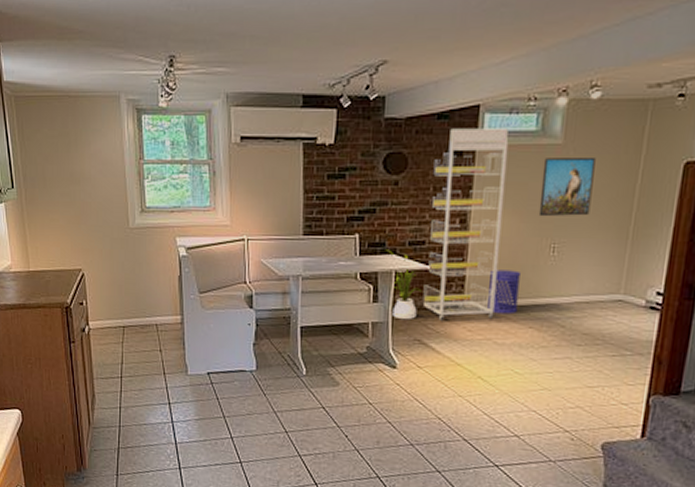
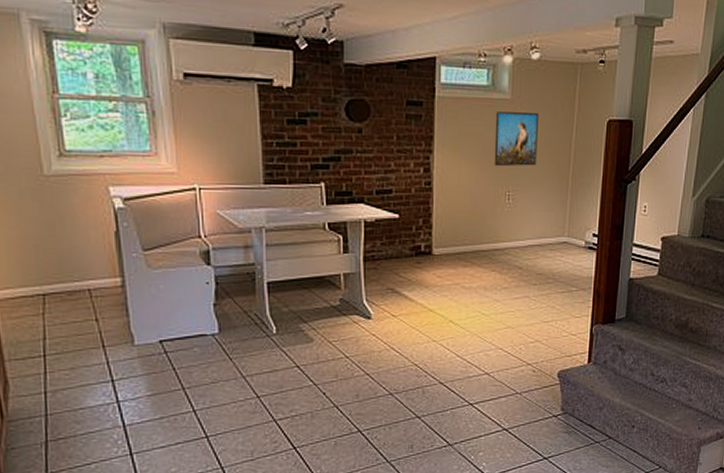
house plant: present [385,249,422,320] -> none [352,198,391,270]
shelving unit: present [423,128,509,321] -> none [393,78,464,268]
waste bin: present [488,270,520,315] -> none [454,217,481,259]

